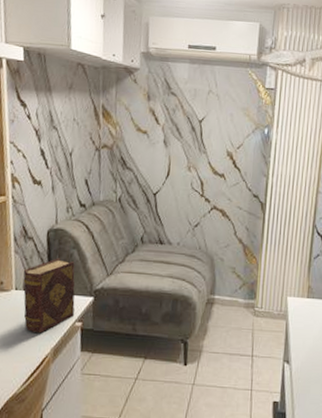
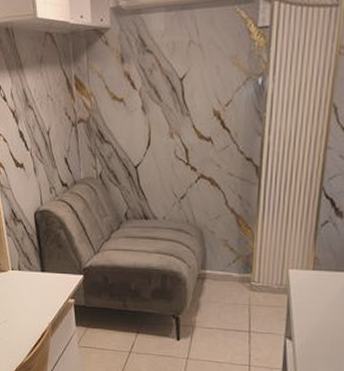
diary: present [23,258,75,333] -> none [18,239,67,309]

